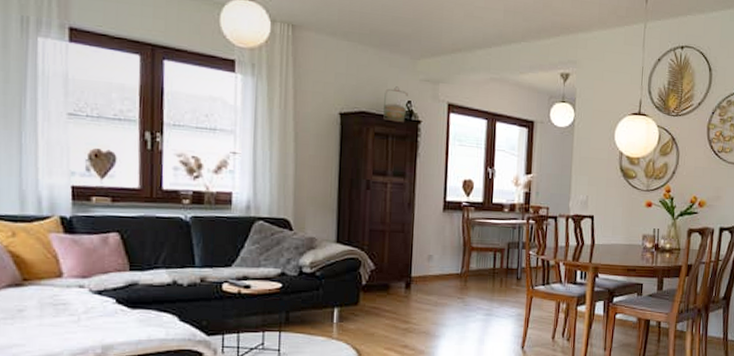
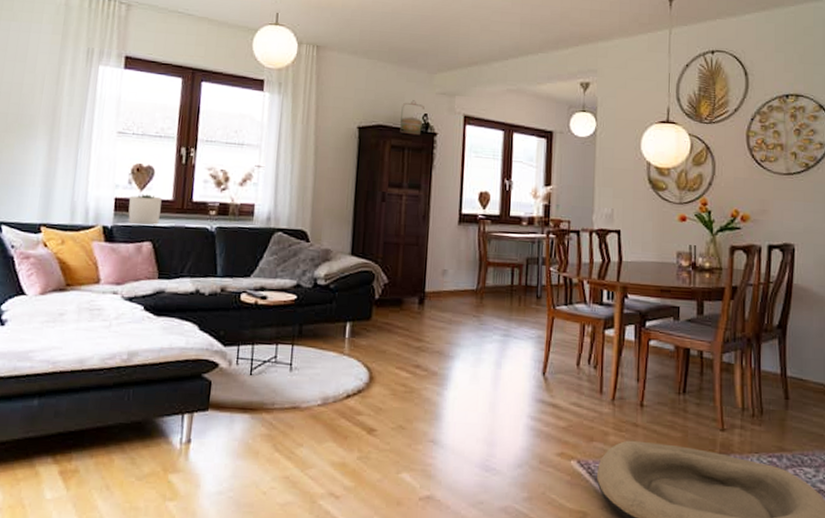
planter: none [89,182,127,216] -> present [128,194,162,226]

